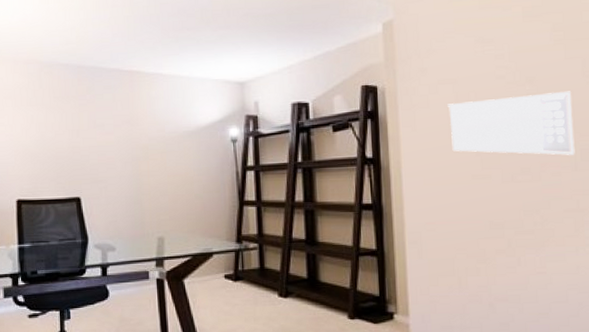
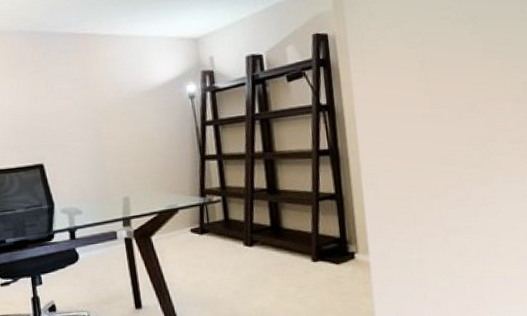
calendar: present [447,91,575,155] -> none [395,27,517,93]

